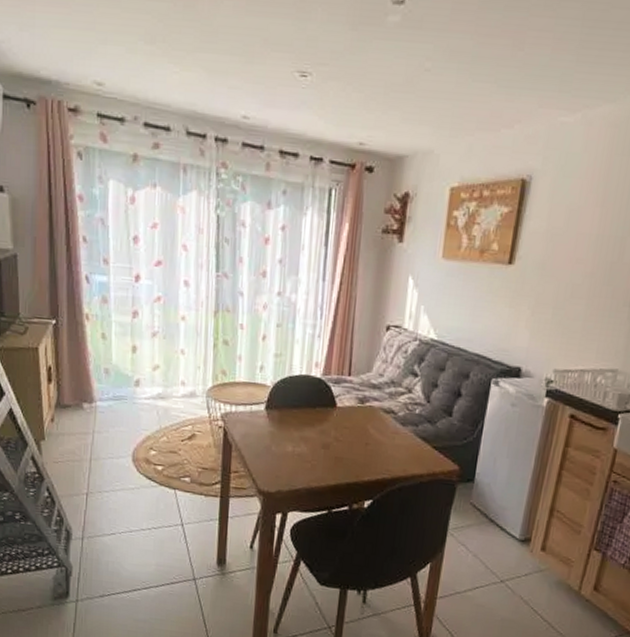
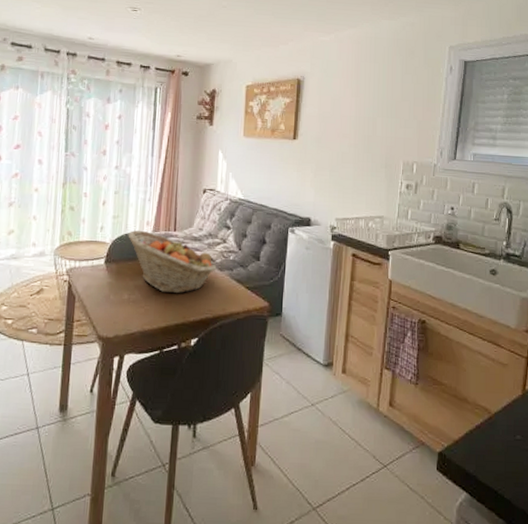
fruit basket: none [292,372,399,450] -> present [128,230,217,294]

